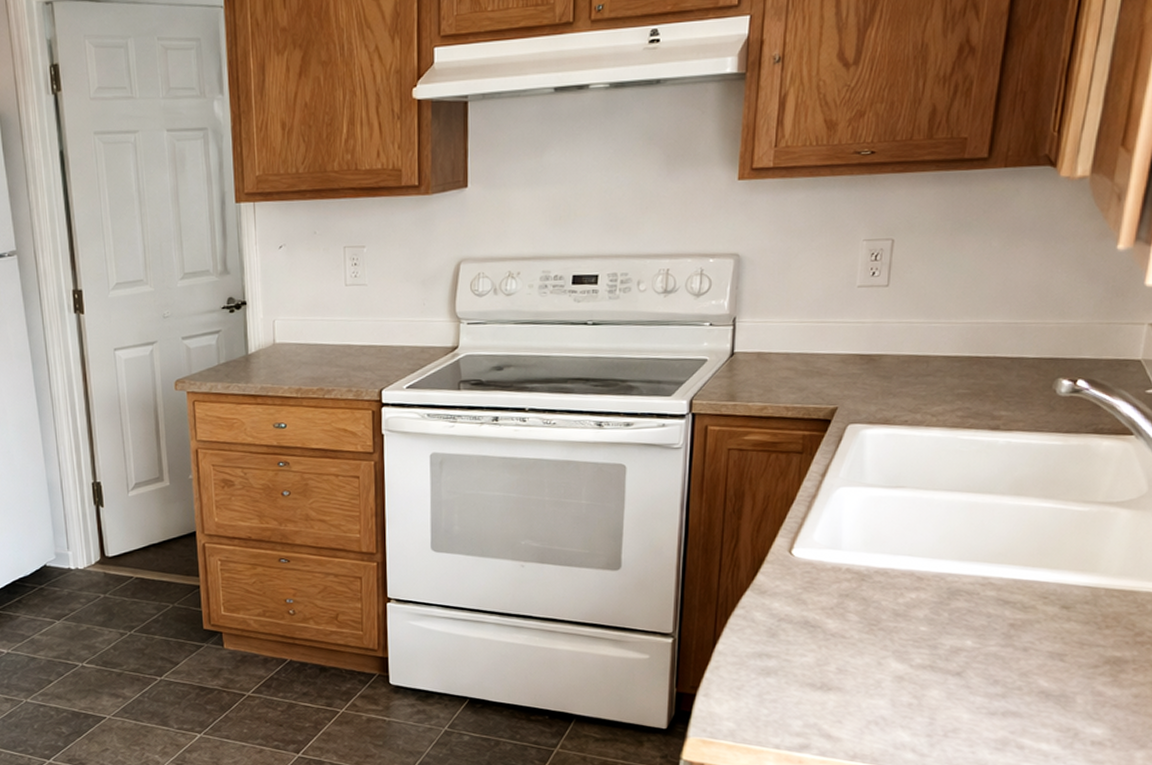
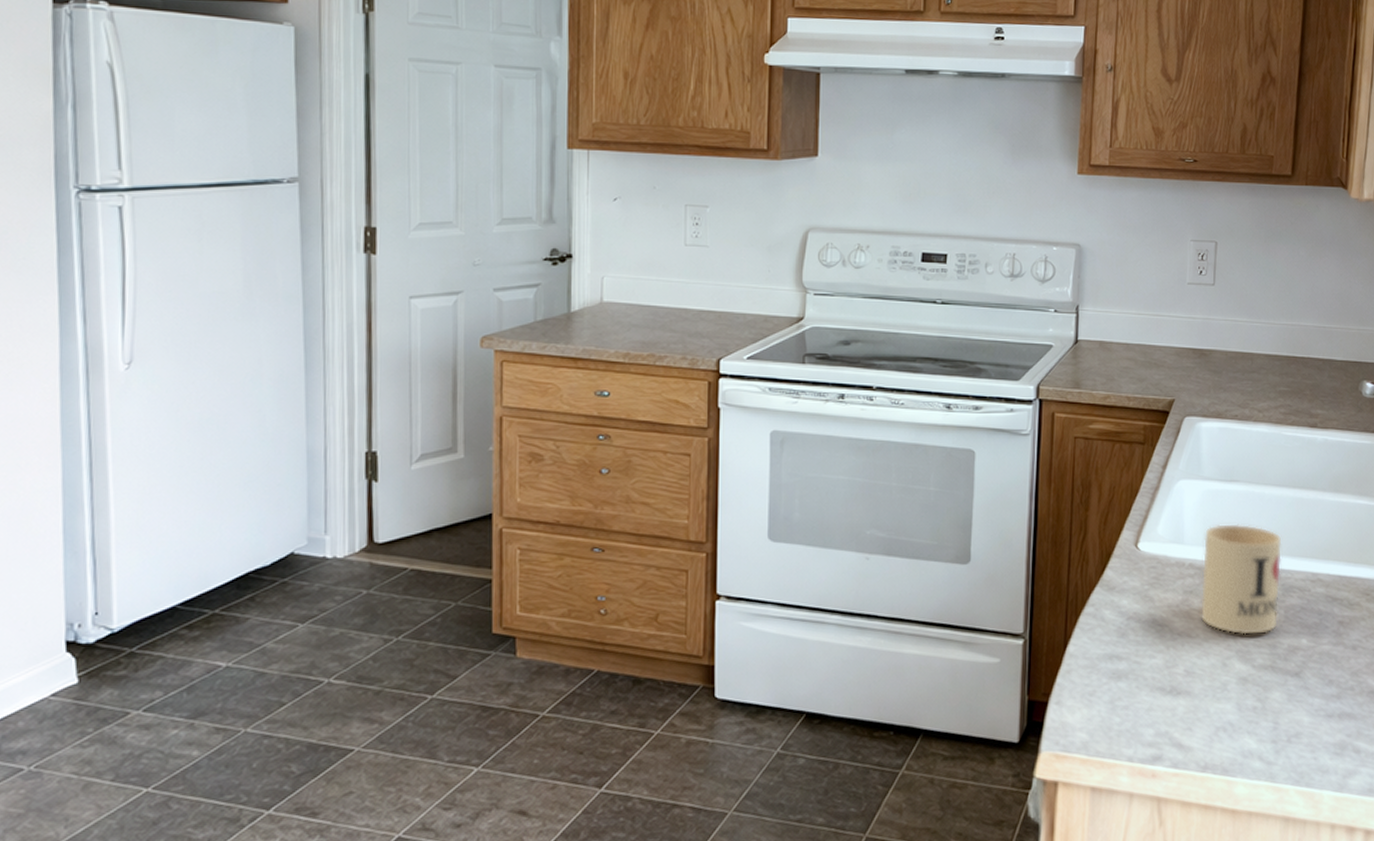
mug: none [857,529,950,636] -> present [1201,524,1282,635]

